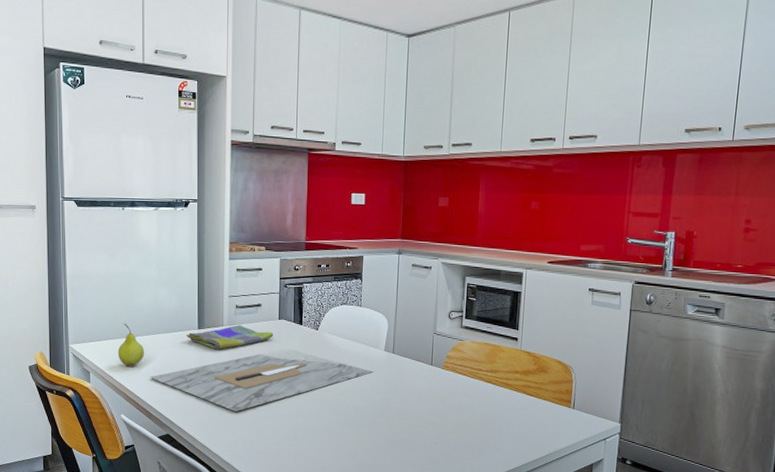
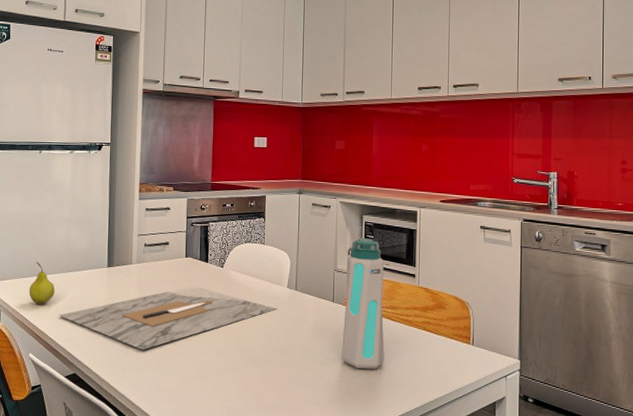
dish towel: present [186,325,274,350] -> none [96,263,181,288]
water bottle: none [438,300,486,432] -> present [342,237,385,369]

